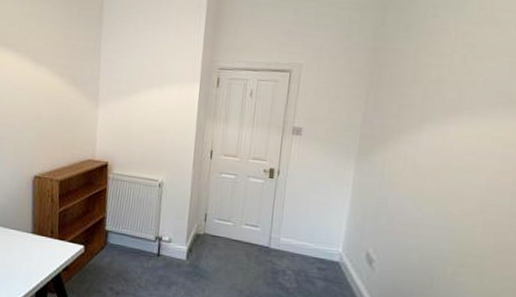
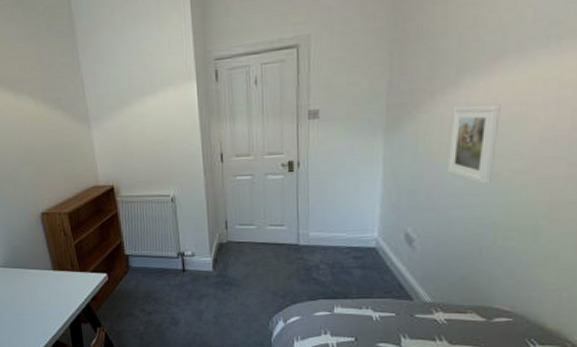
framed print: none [407,146,456,221] -> present [447,104,501,185]

